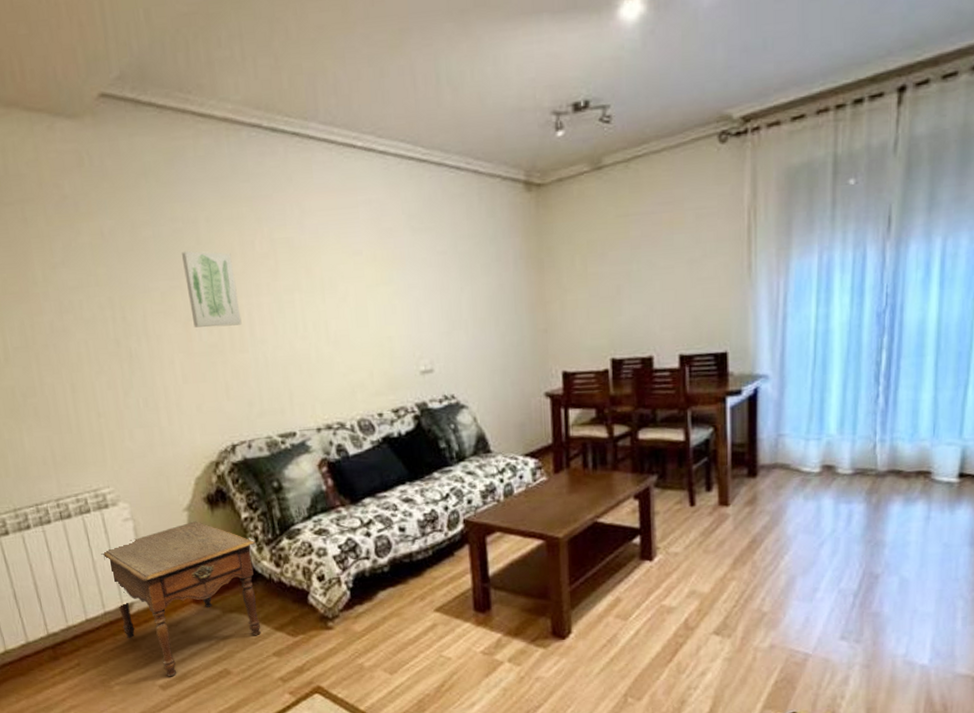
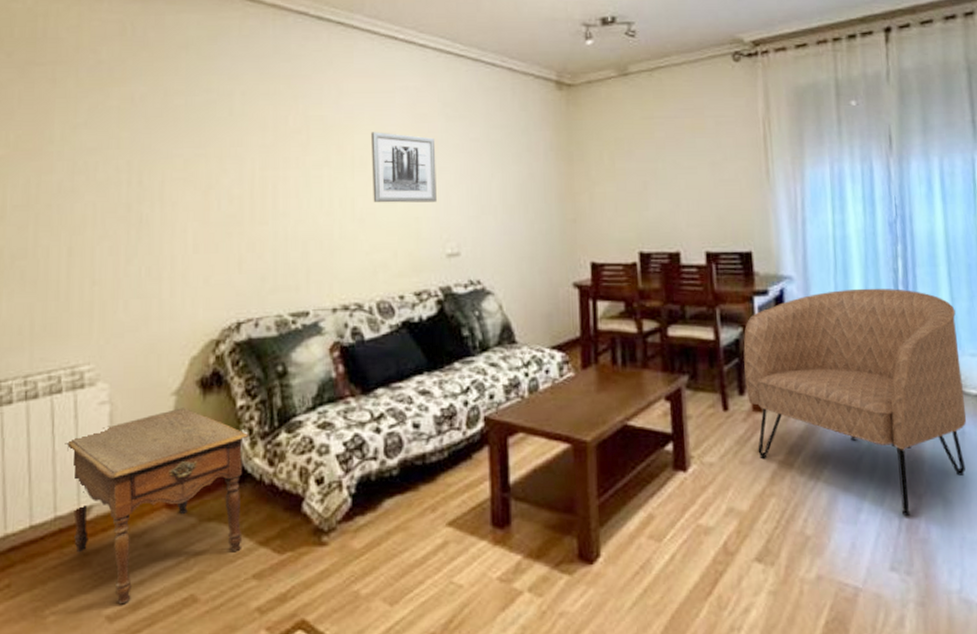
wall art: present [182,251,242,328] -> none [212,122,265,197]
wall art: none [338,251,408,325] -> present [371,132,437,203]
armchair: none [713,381,937,594] -> present [743,288,967,517]

